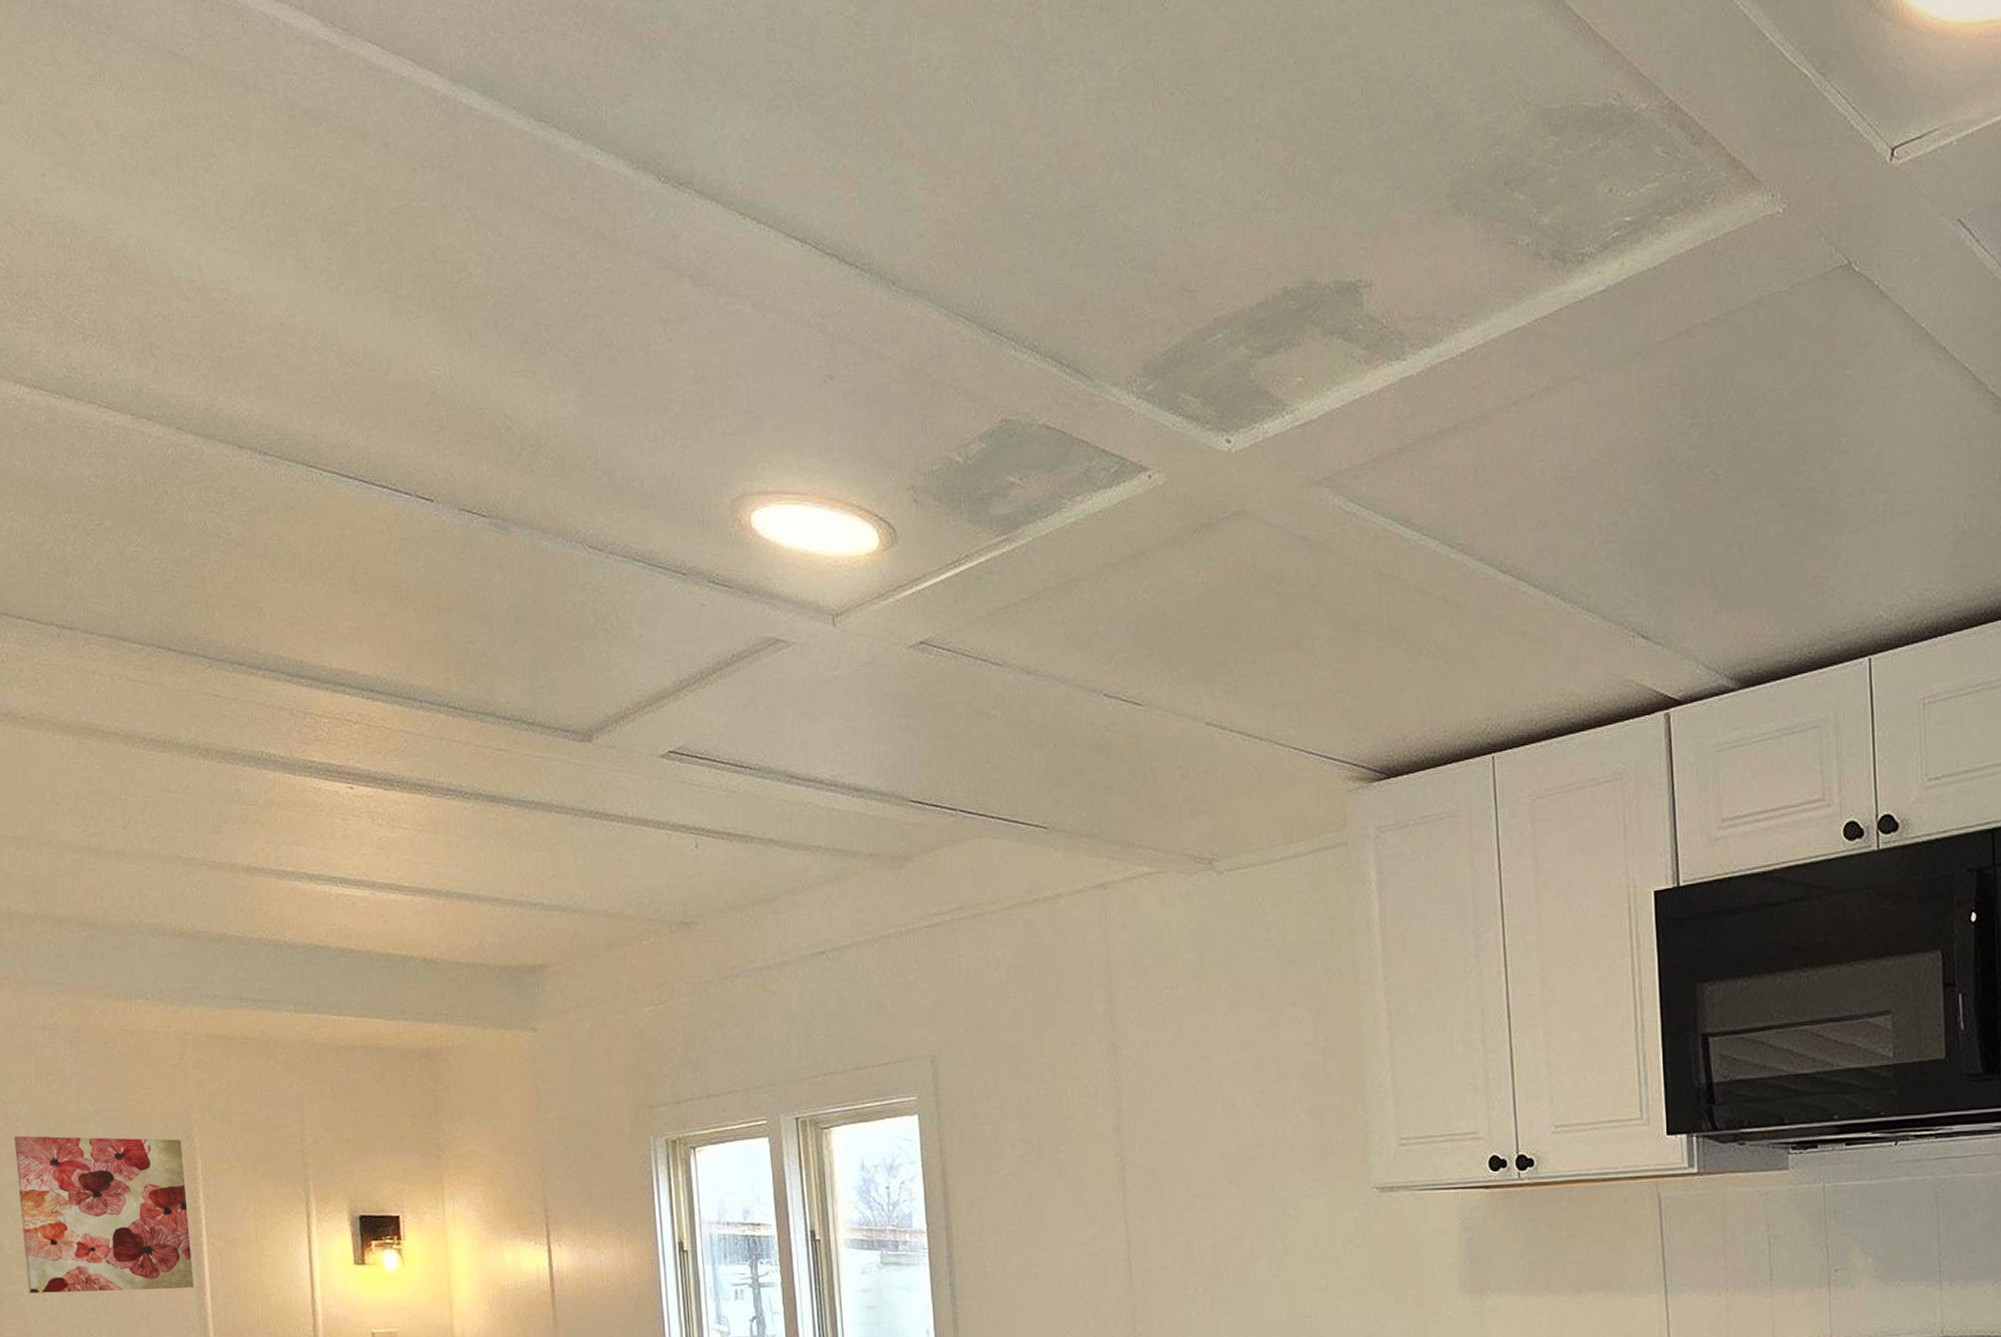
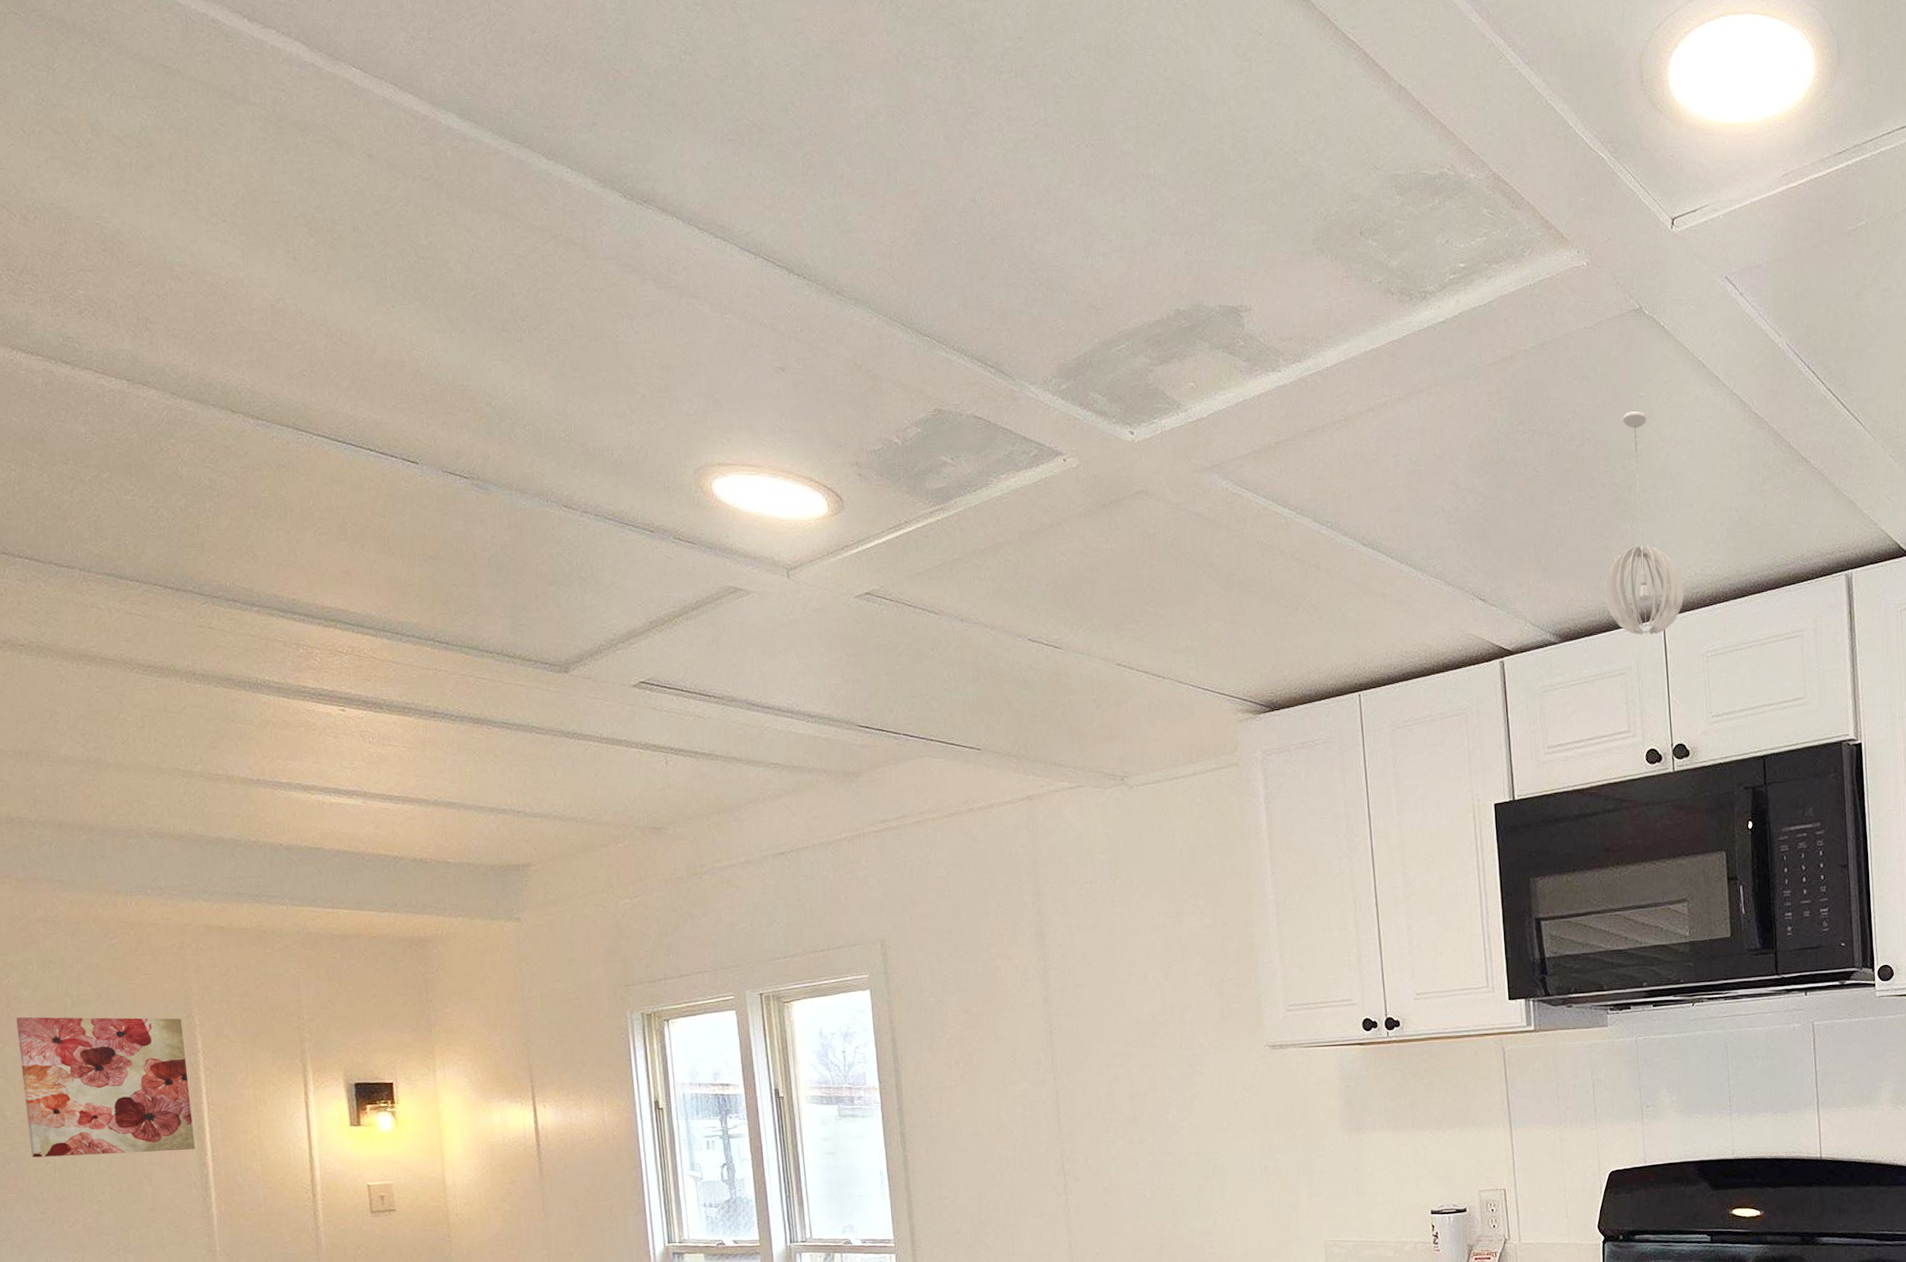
pendant light: none [1795,395,1897,678] -> present [1604,411,1685,635]

